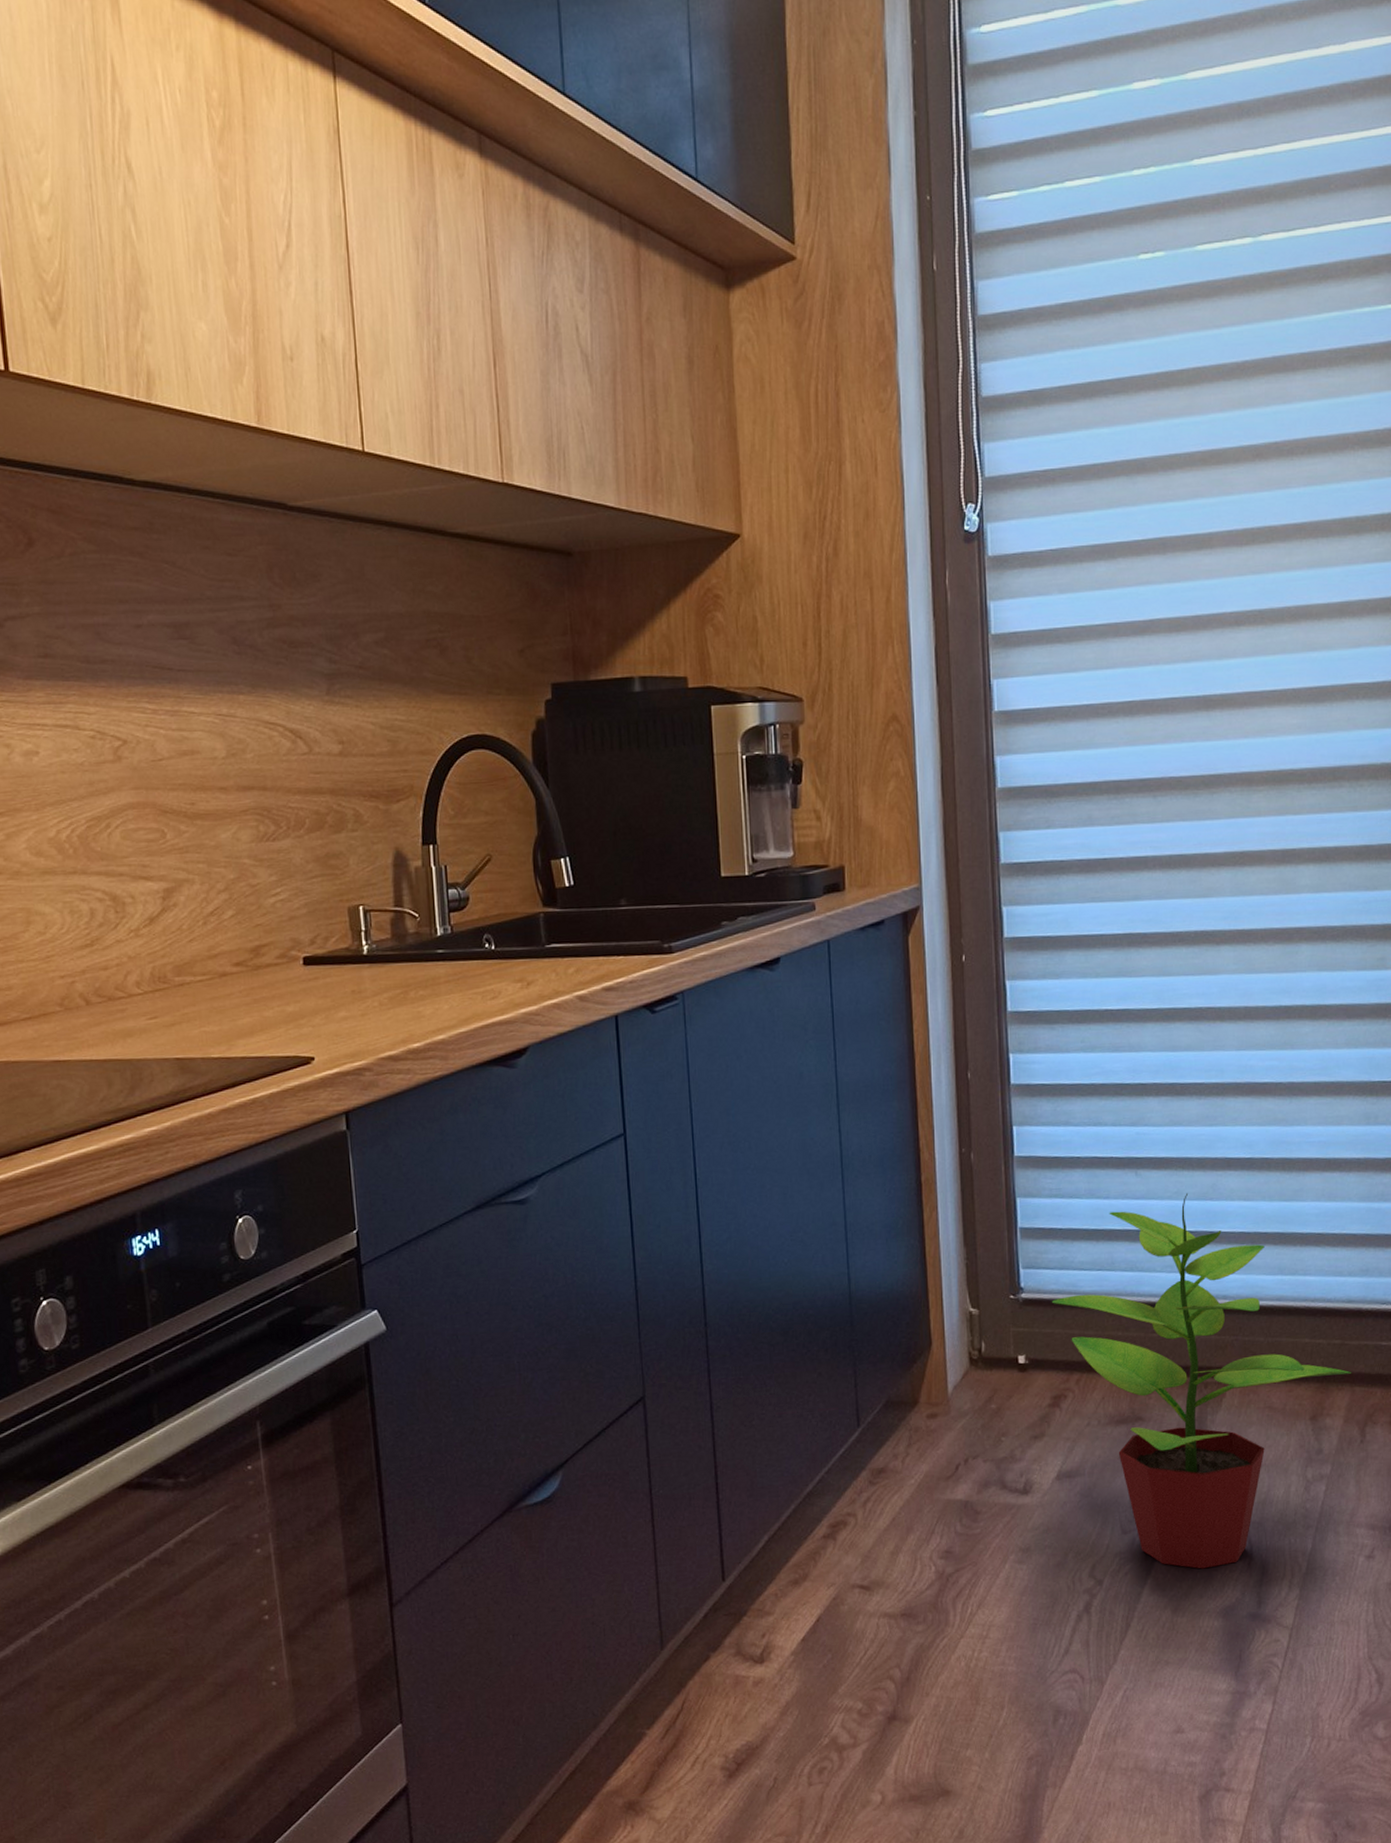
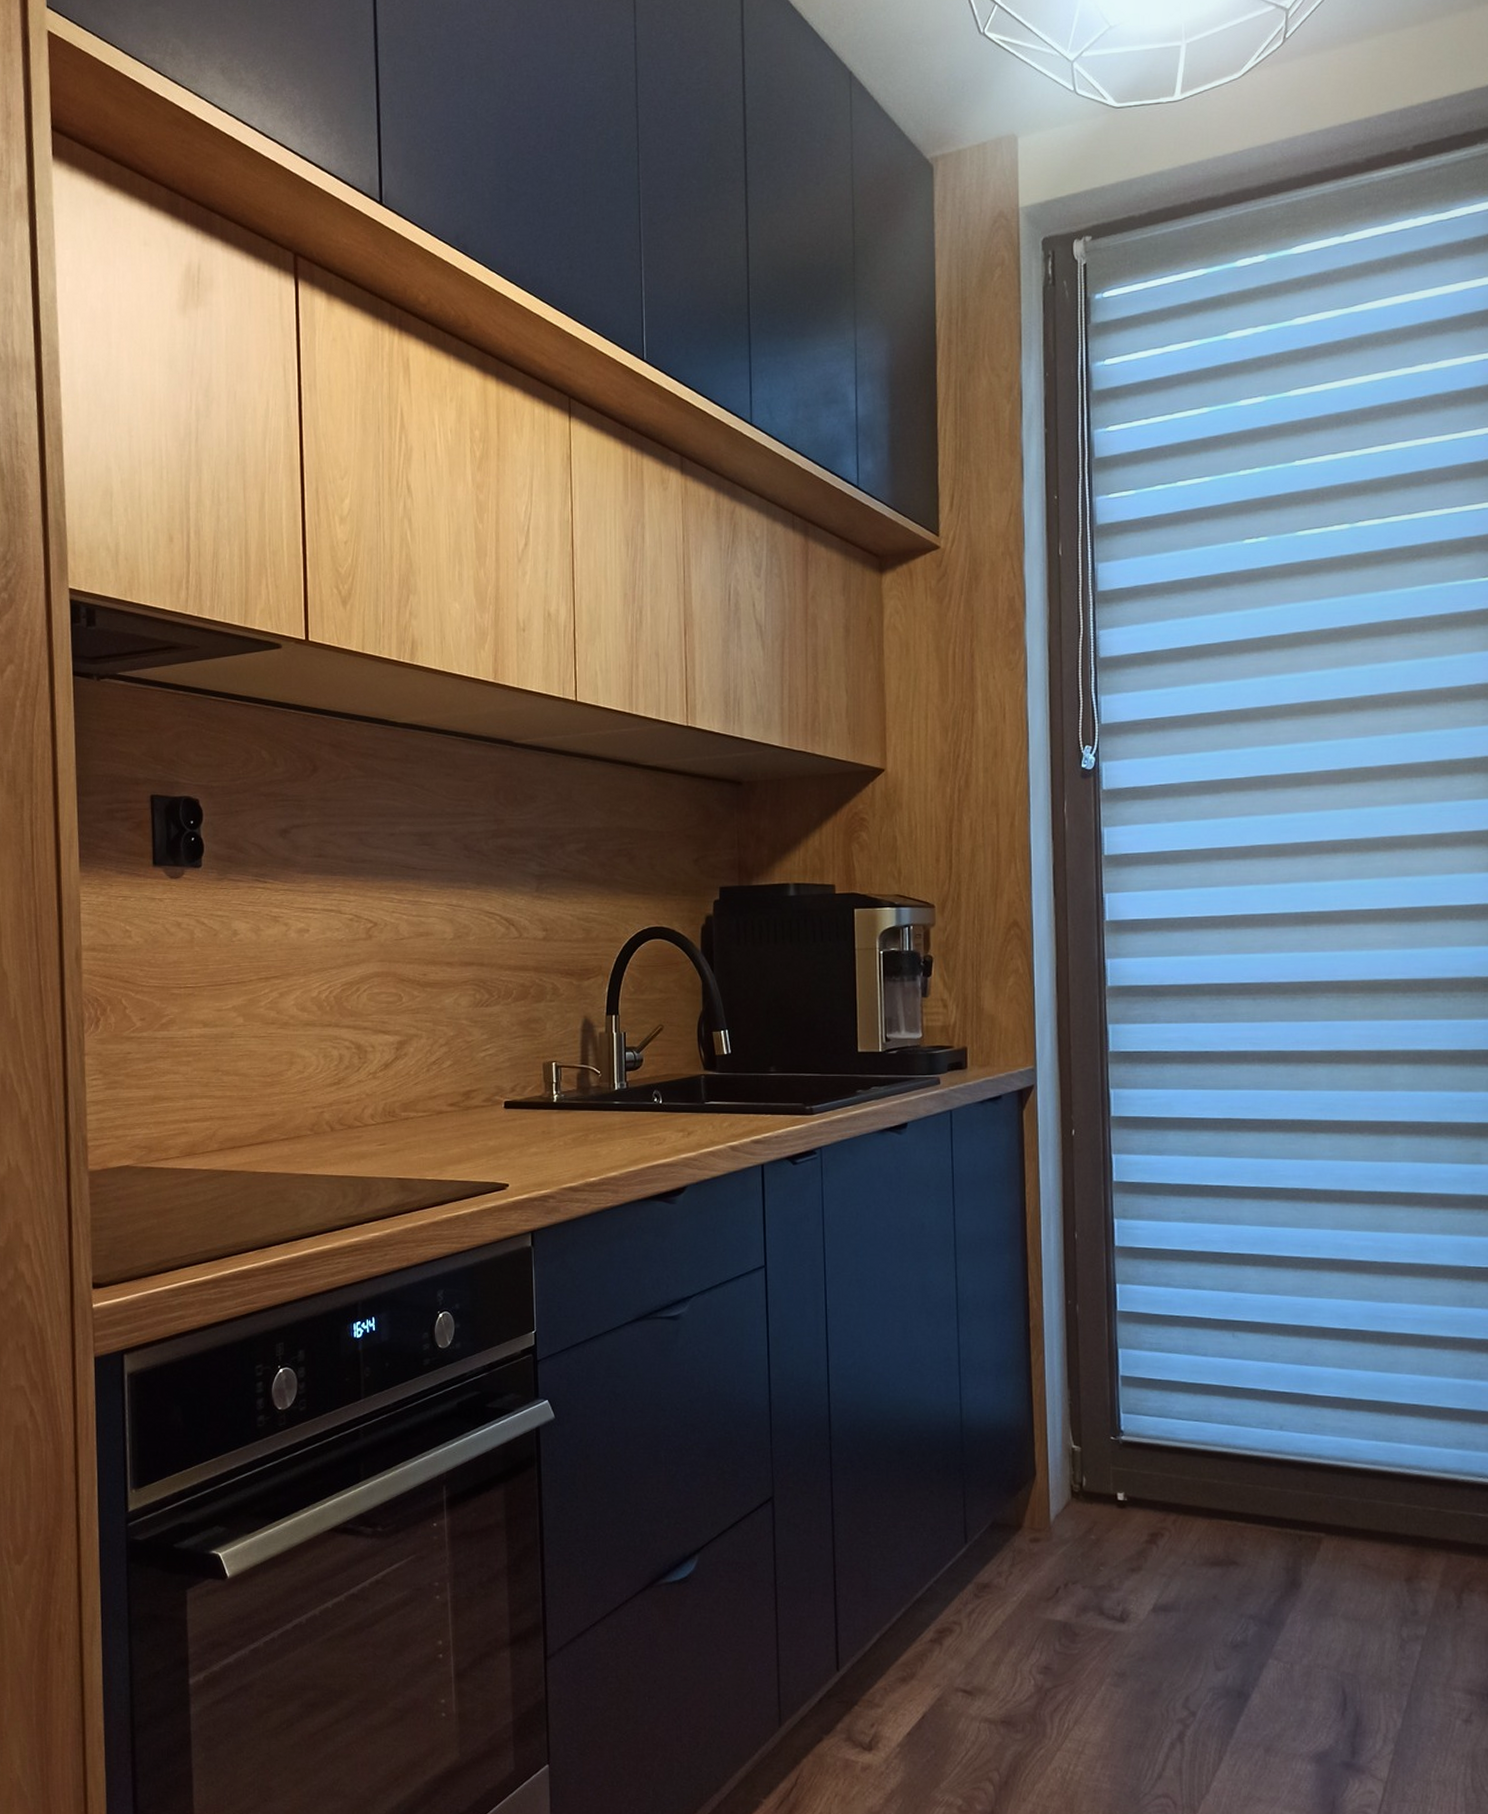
potted plant: present [1051,1193,1352,1569] -> none [1150,1357,1448,1713]

